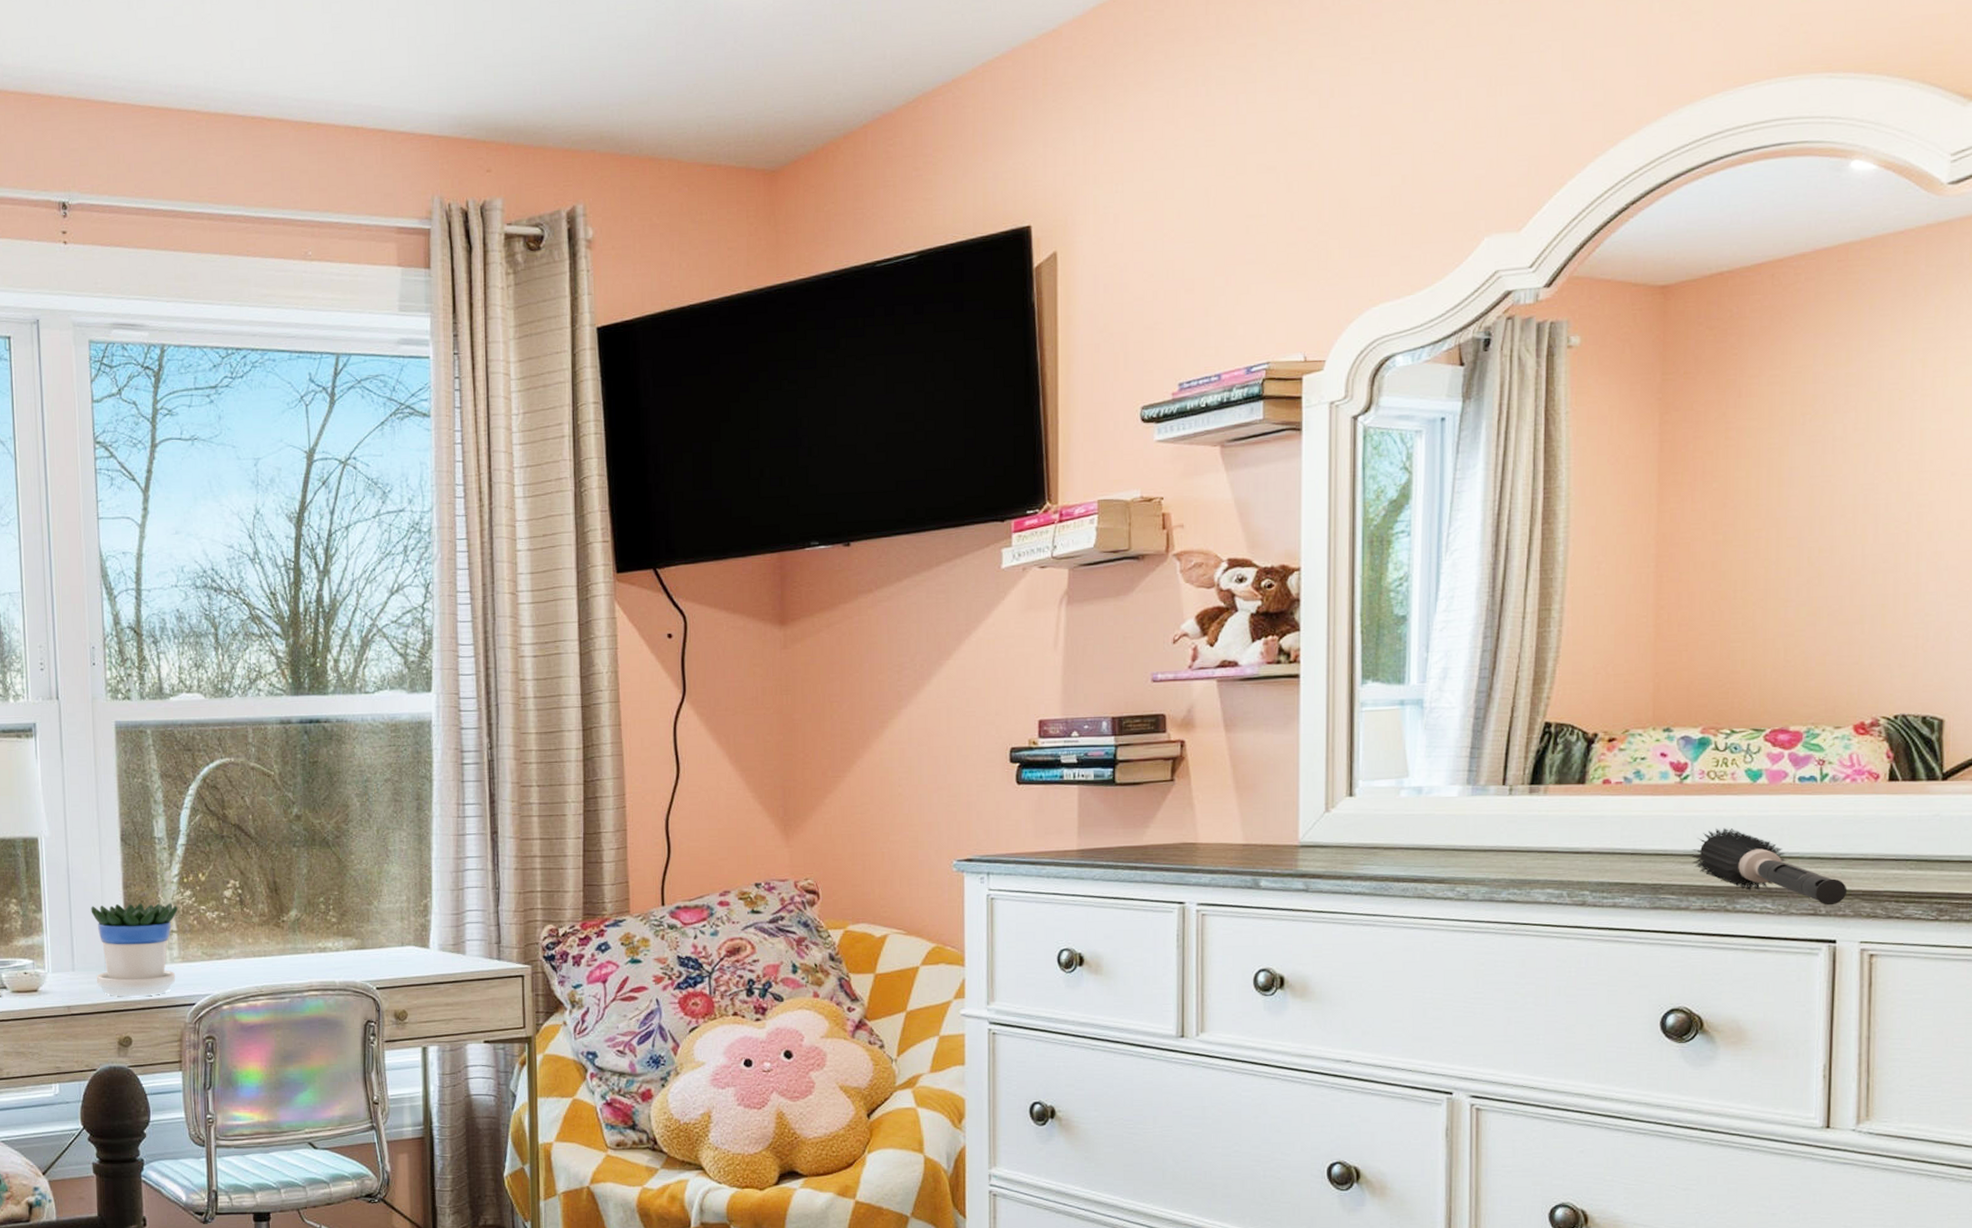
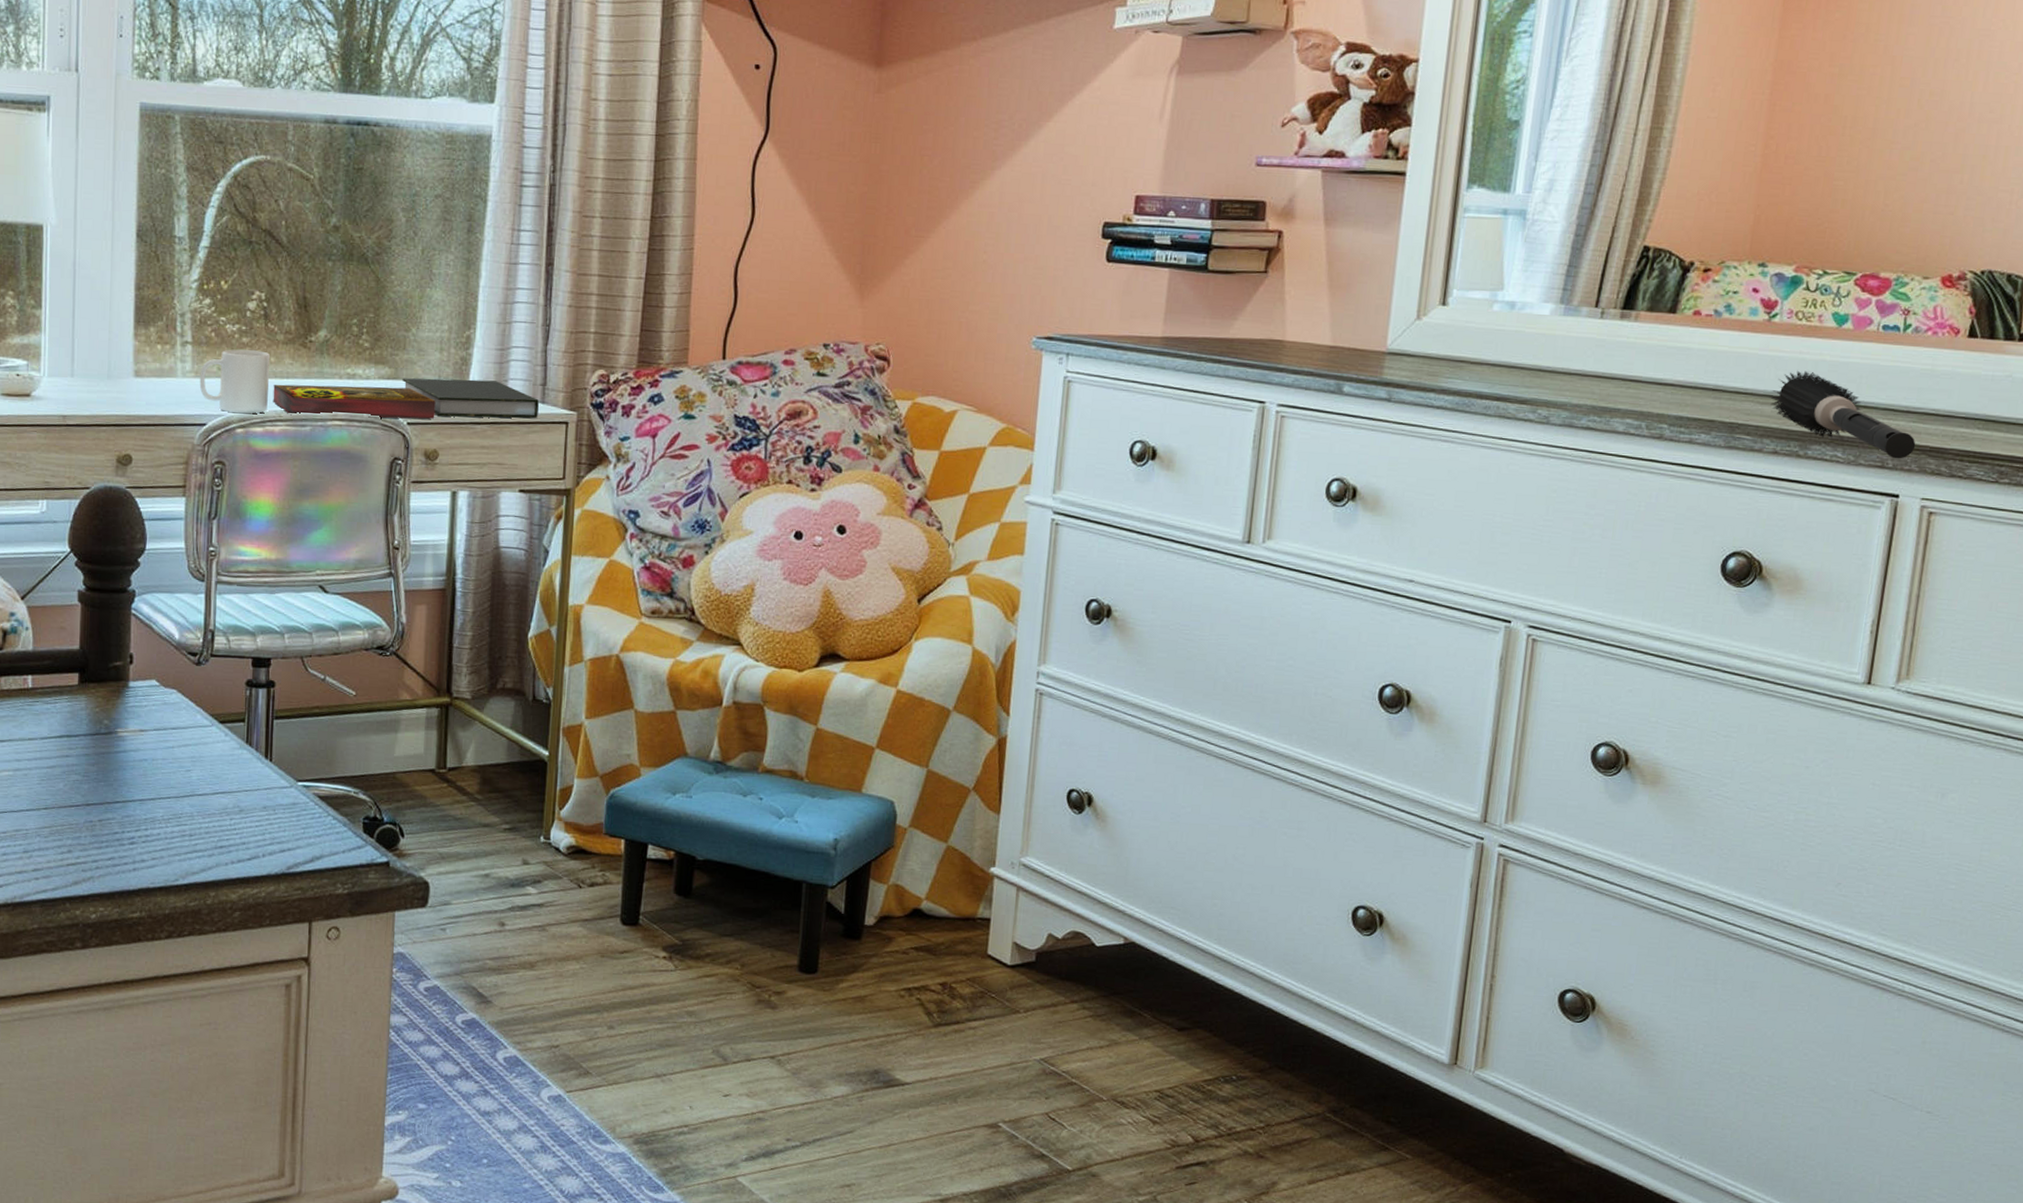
flowerpot: present [91,902,178,997] -> none [97,306,194,412]
mug: none [186,933,249,992] -> present [199,349,270,414]
book: none [253,956,401,990] -> present [273,384,436,419]
book: none [369,943,495,979] -> present [402,378,539,419]

